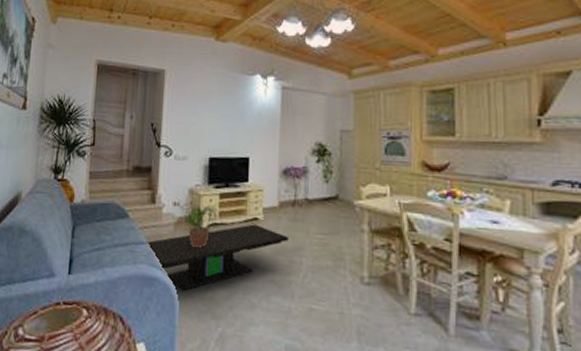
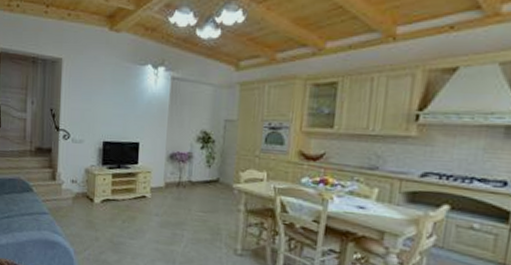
coffee table: present [146,224,288,292] -> none [48,201,172,255]
potted plant: present [184,204,218,247] -> none [80,182,111,219]

